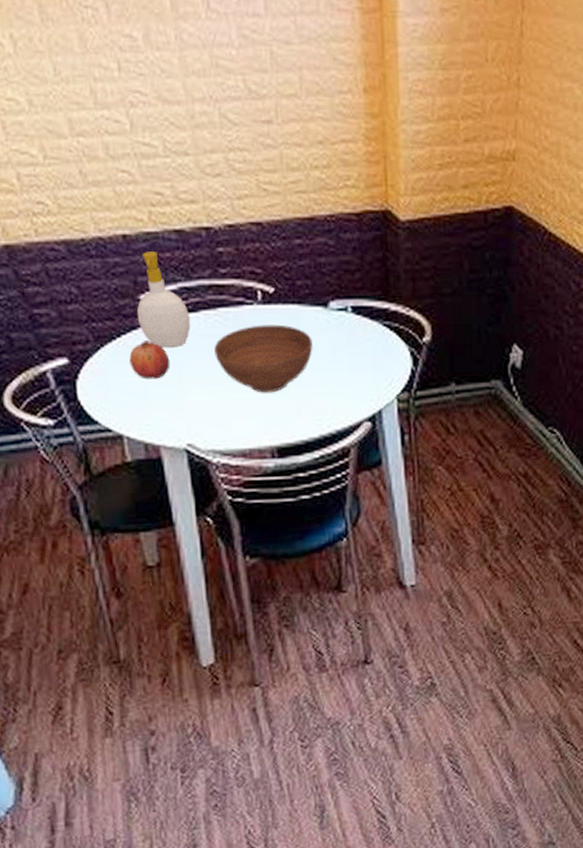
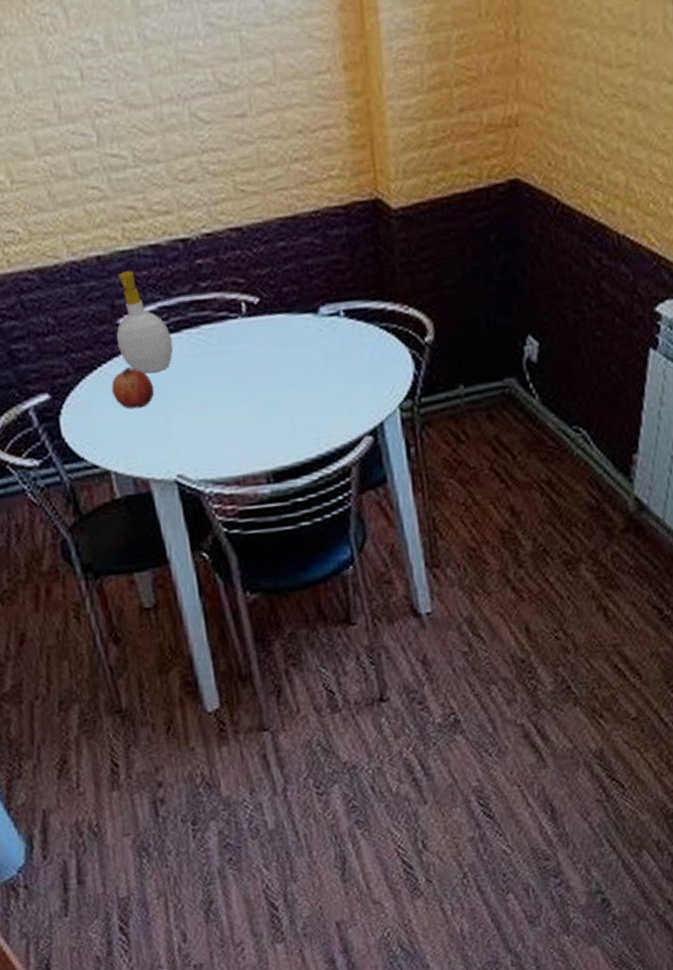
bowl: present [214,324,313,393] -> none [199,337,305,414]

